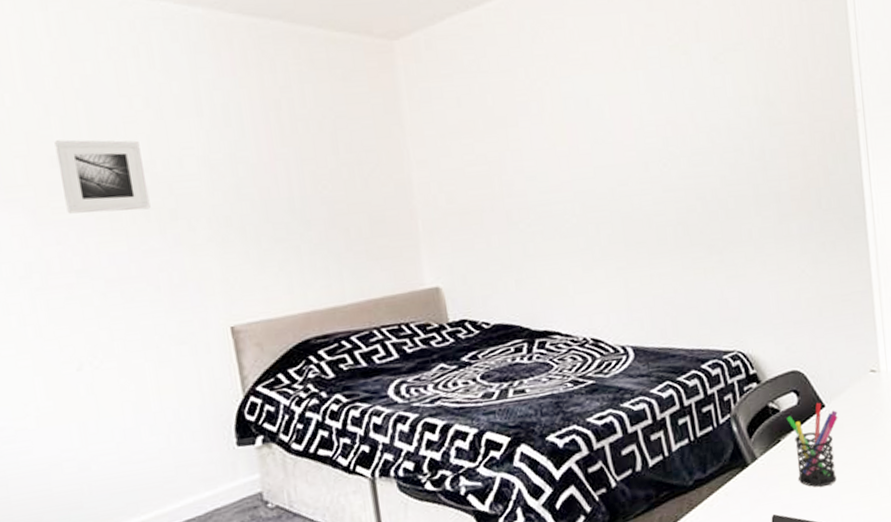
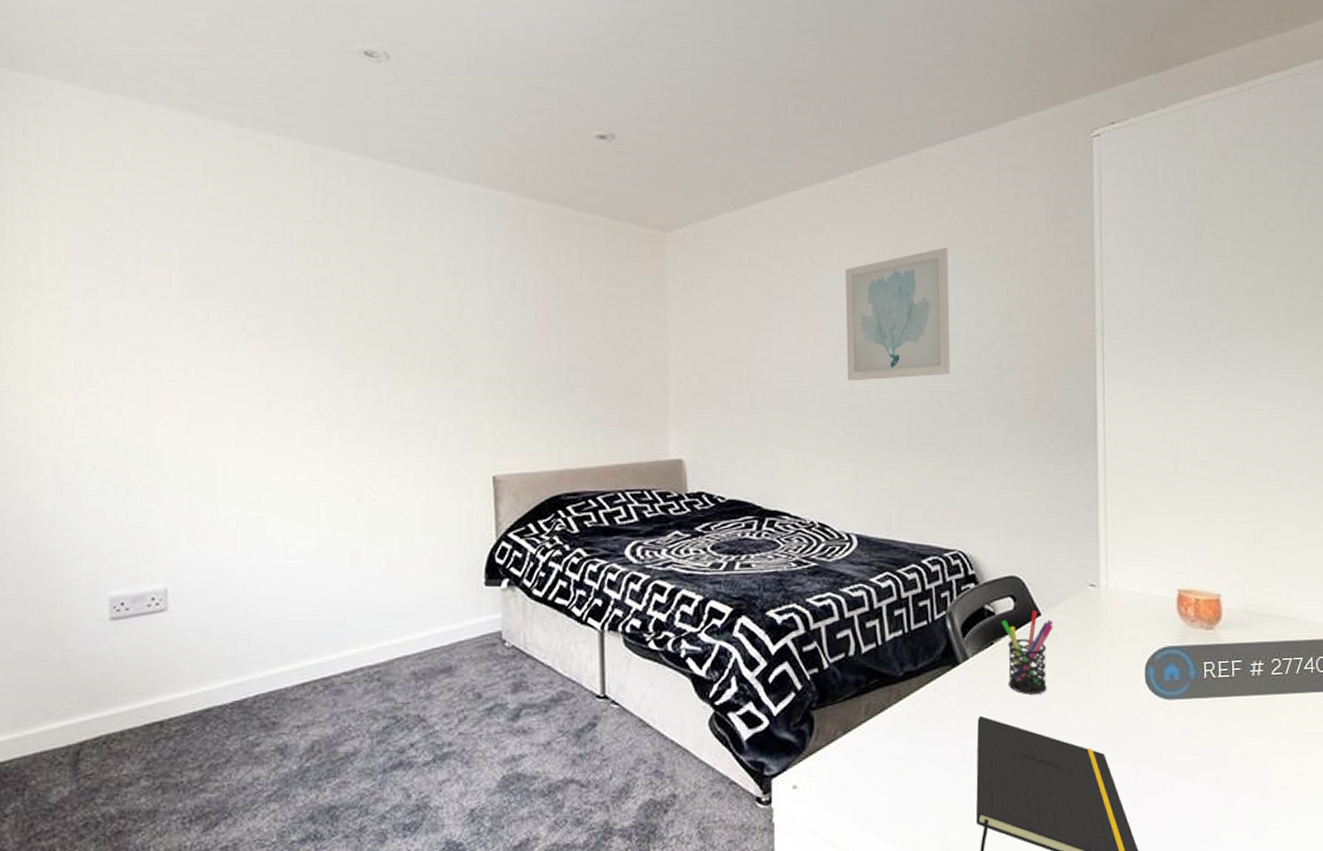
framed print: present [54,139,151,214] -> none [365,297,438,364]
wall art: none [593,34,714,187] -> present [845,247,951,381]

